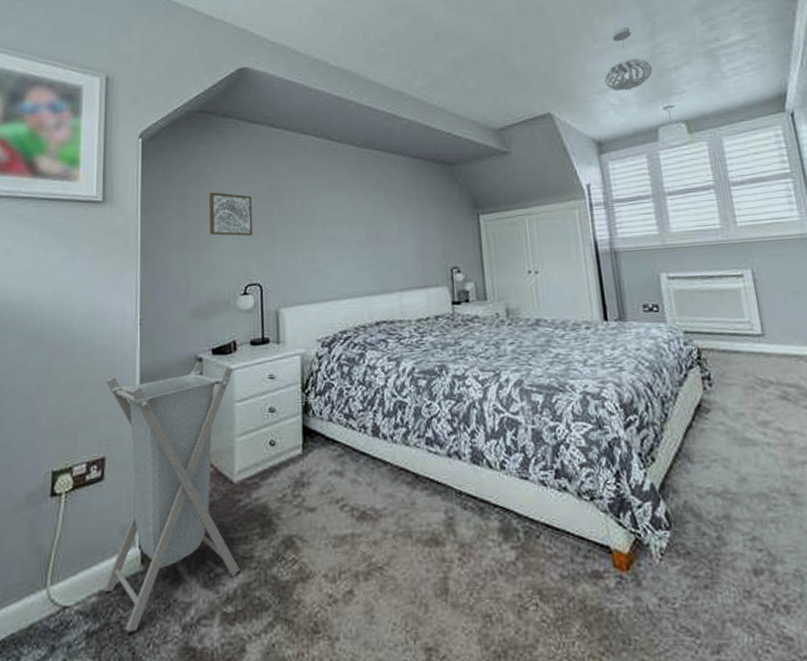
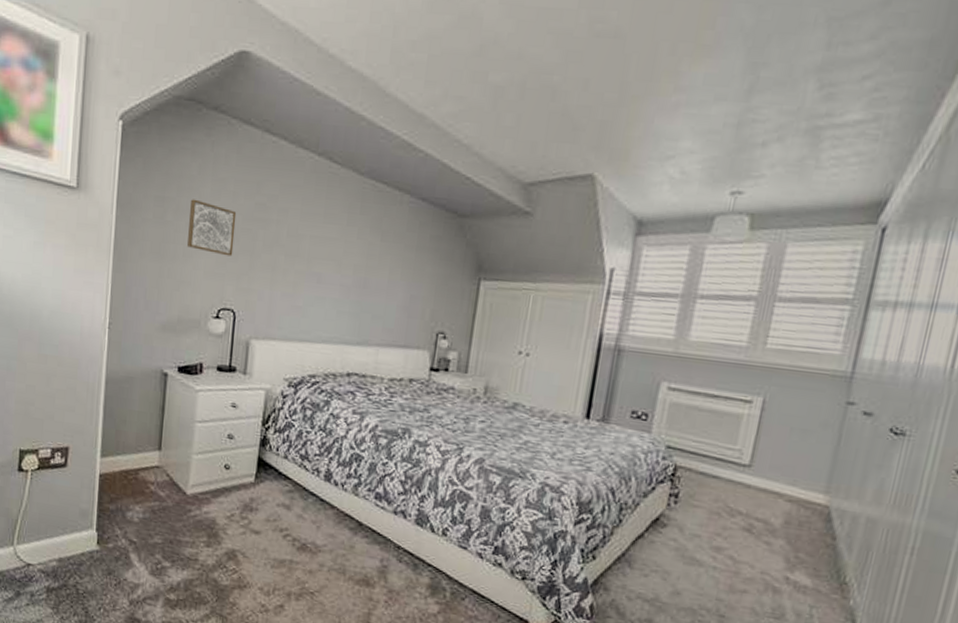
laundry hamper: present [104,361,240,631] -> none [63,374,197,596]
pendant light: present [604,27,653,92] -> none [670,76,735,163]

